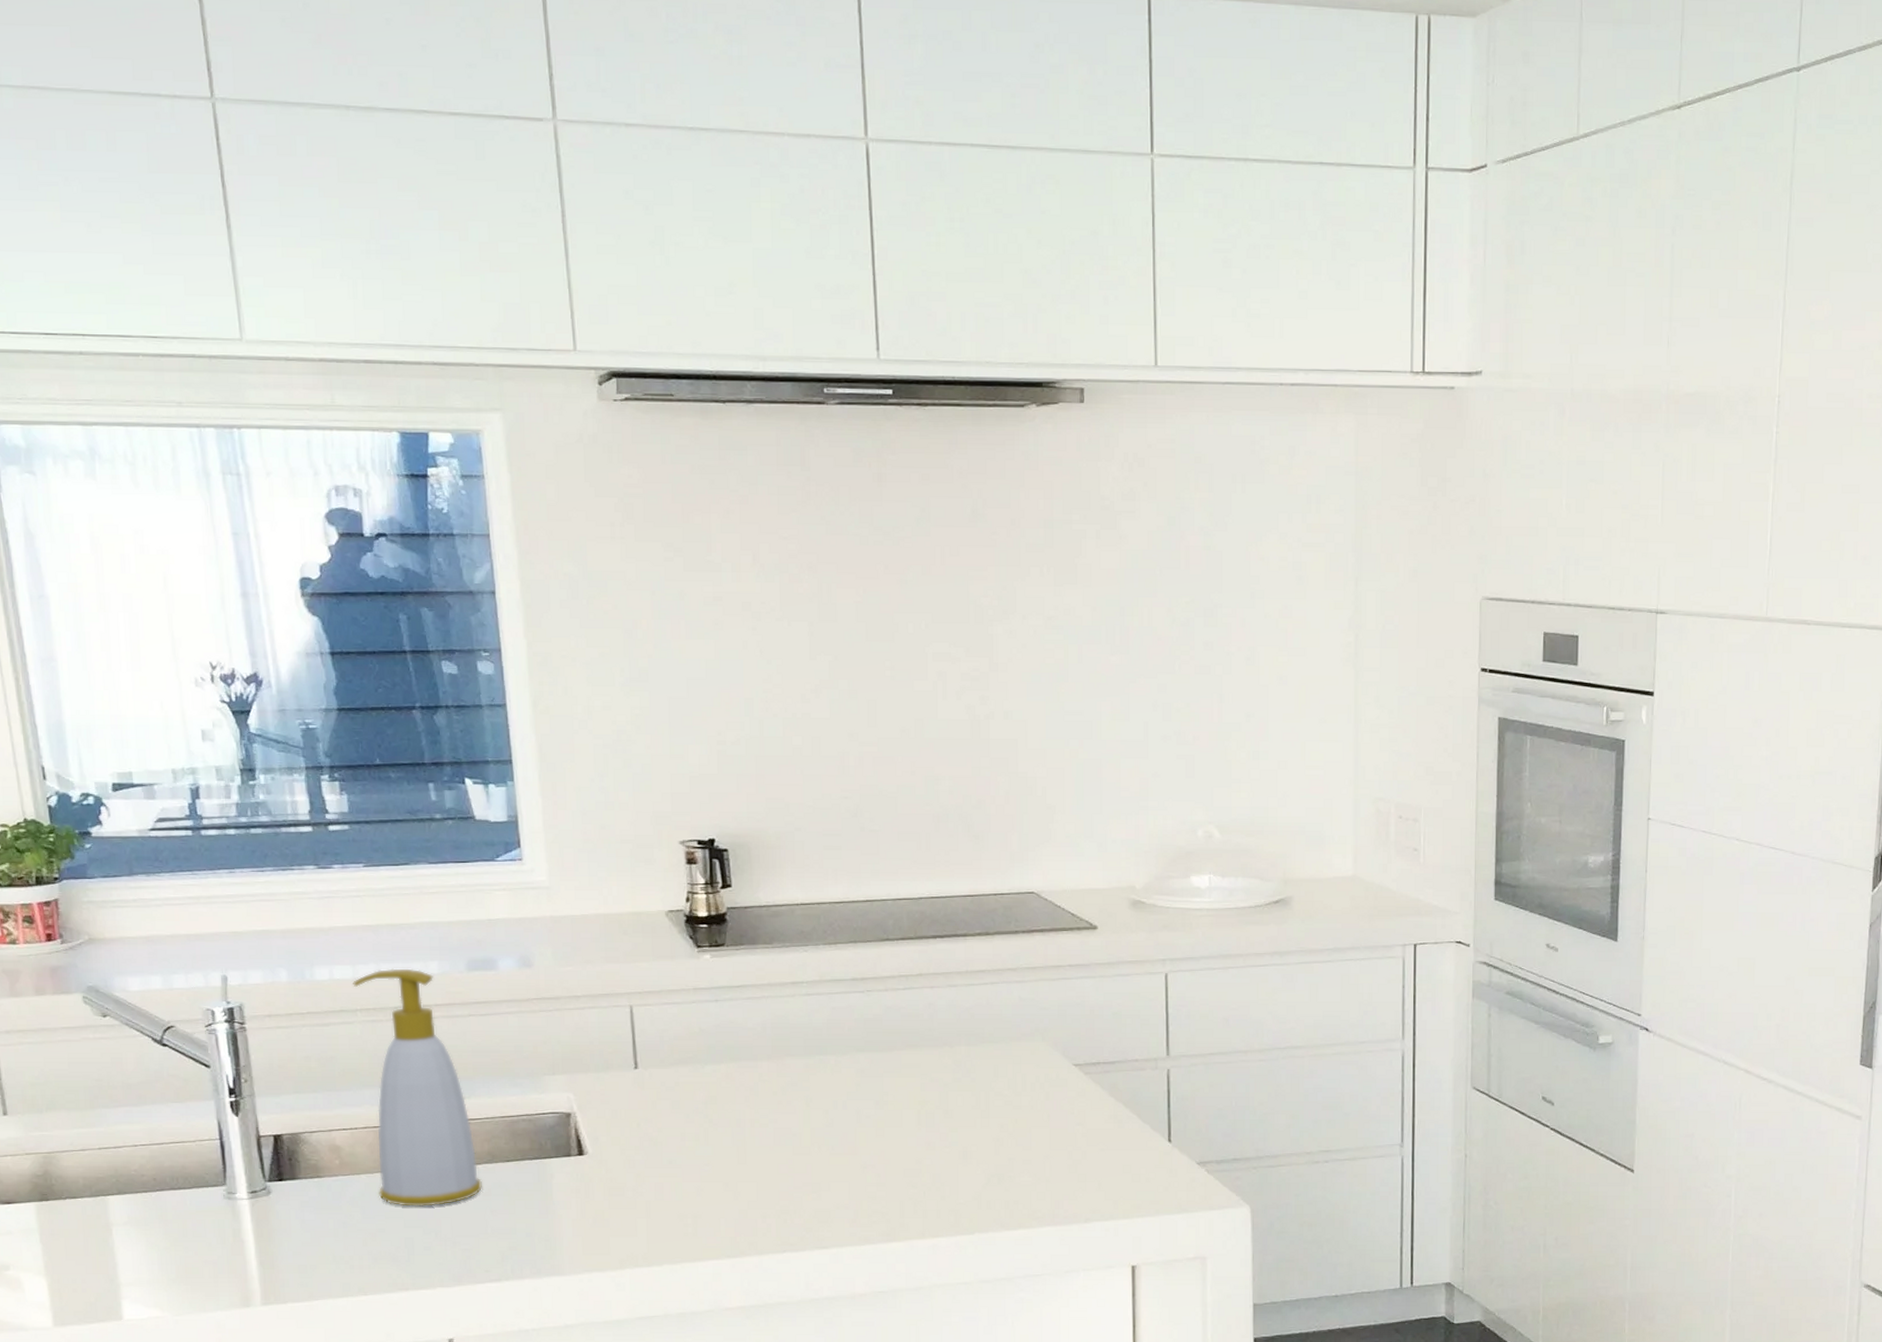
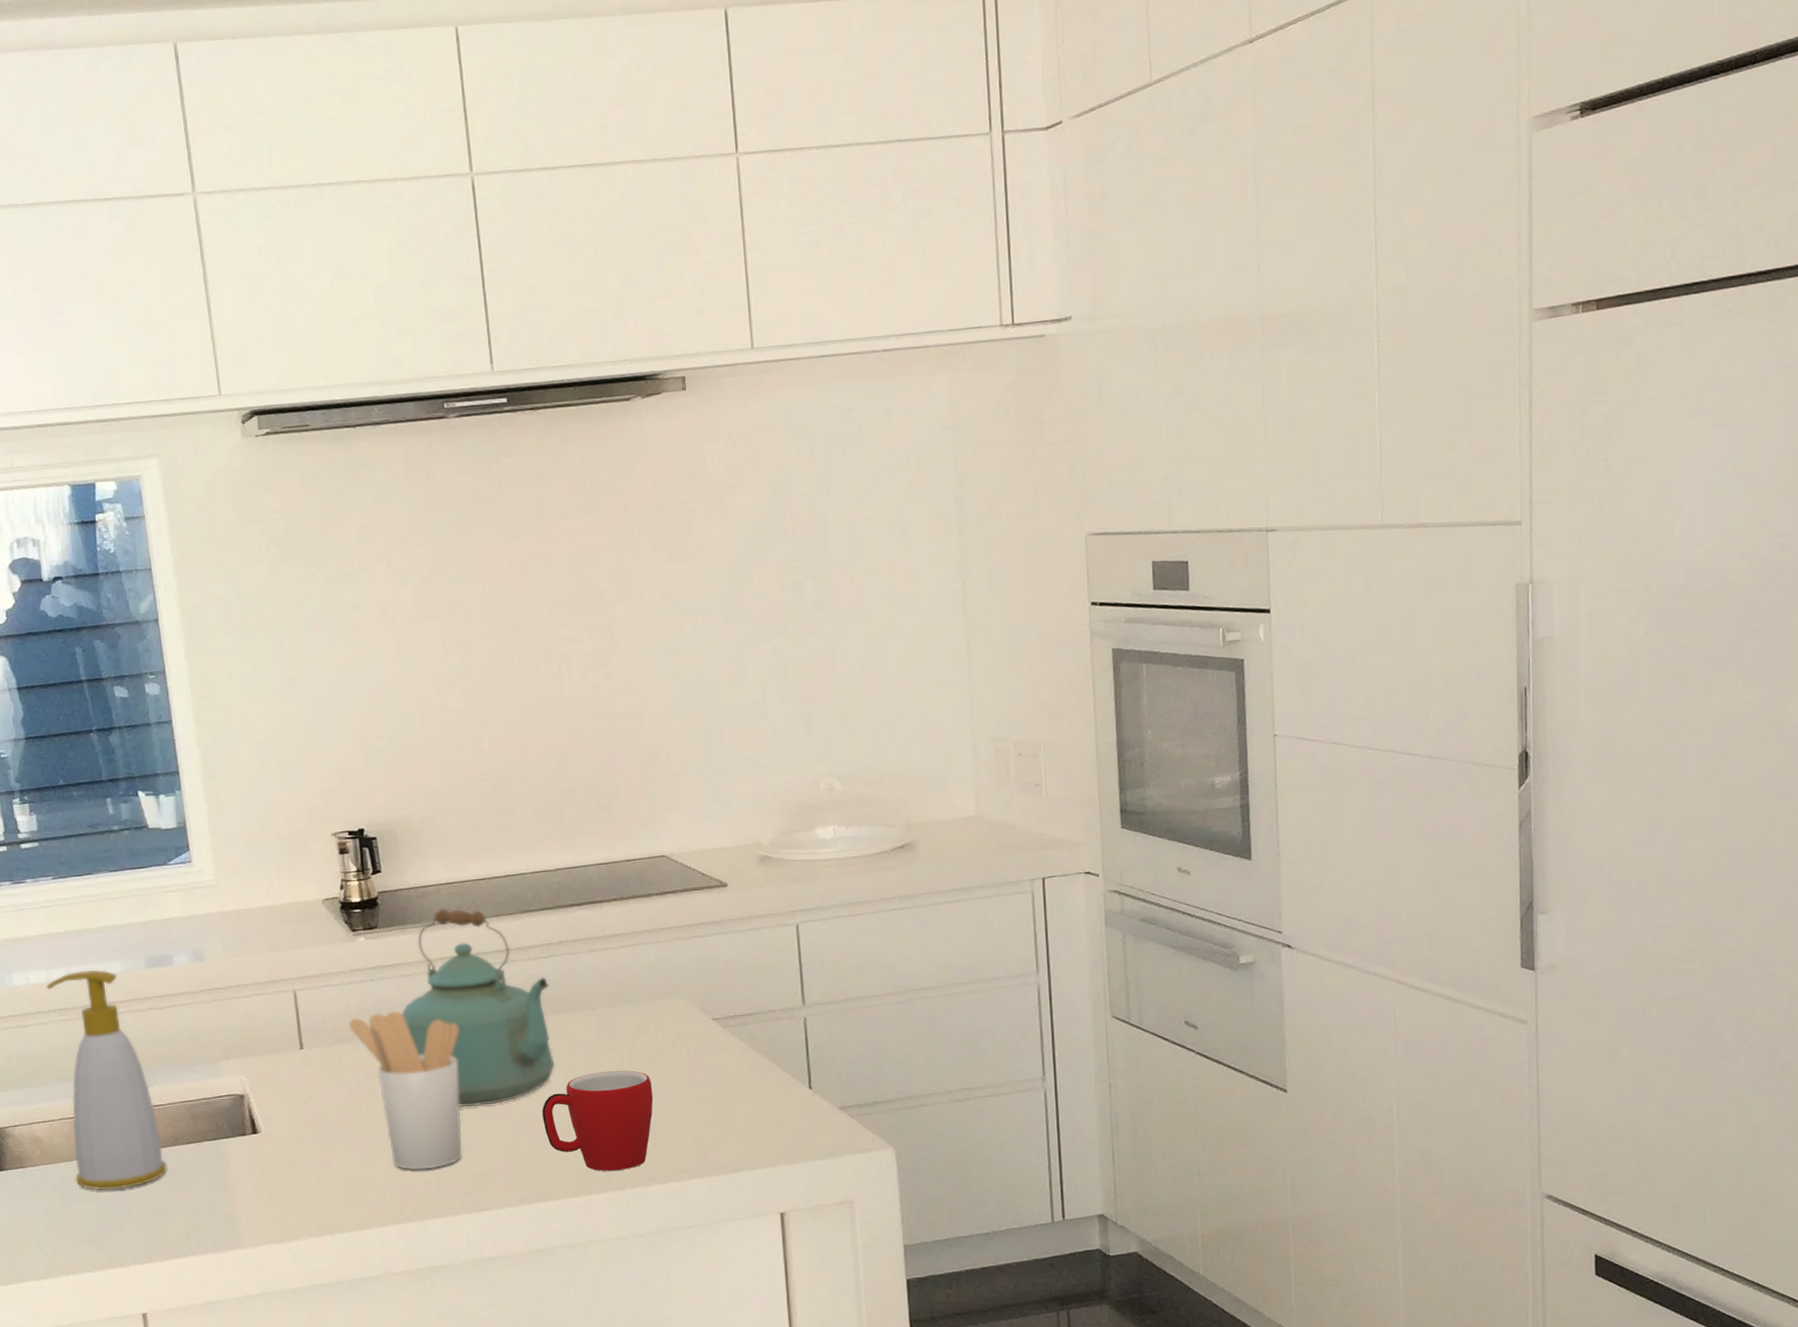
utensil holder: none [689,1035,808,1203] -> present [349,1011,463,1171]
kettle: none [747,929,907,1140] -> present [402,908,555,1108]
mug: none [891,1112,1008,1215] -> present [542,1070,654,1172]

